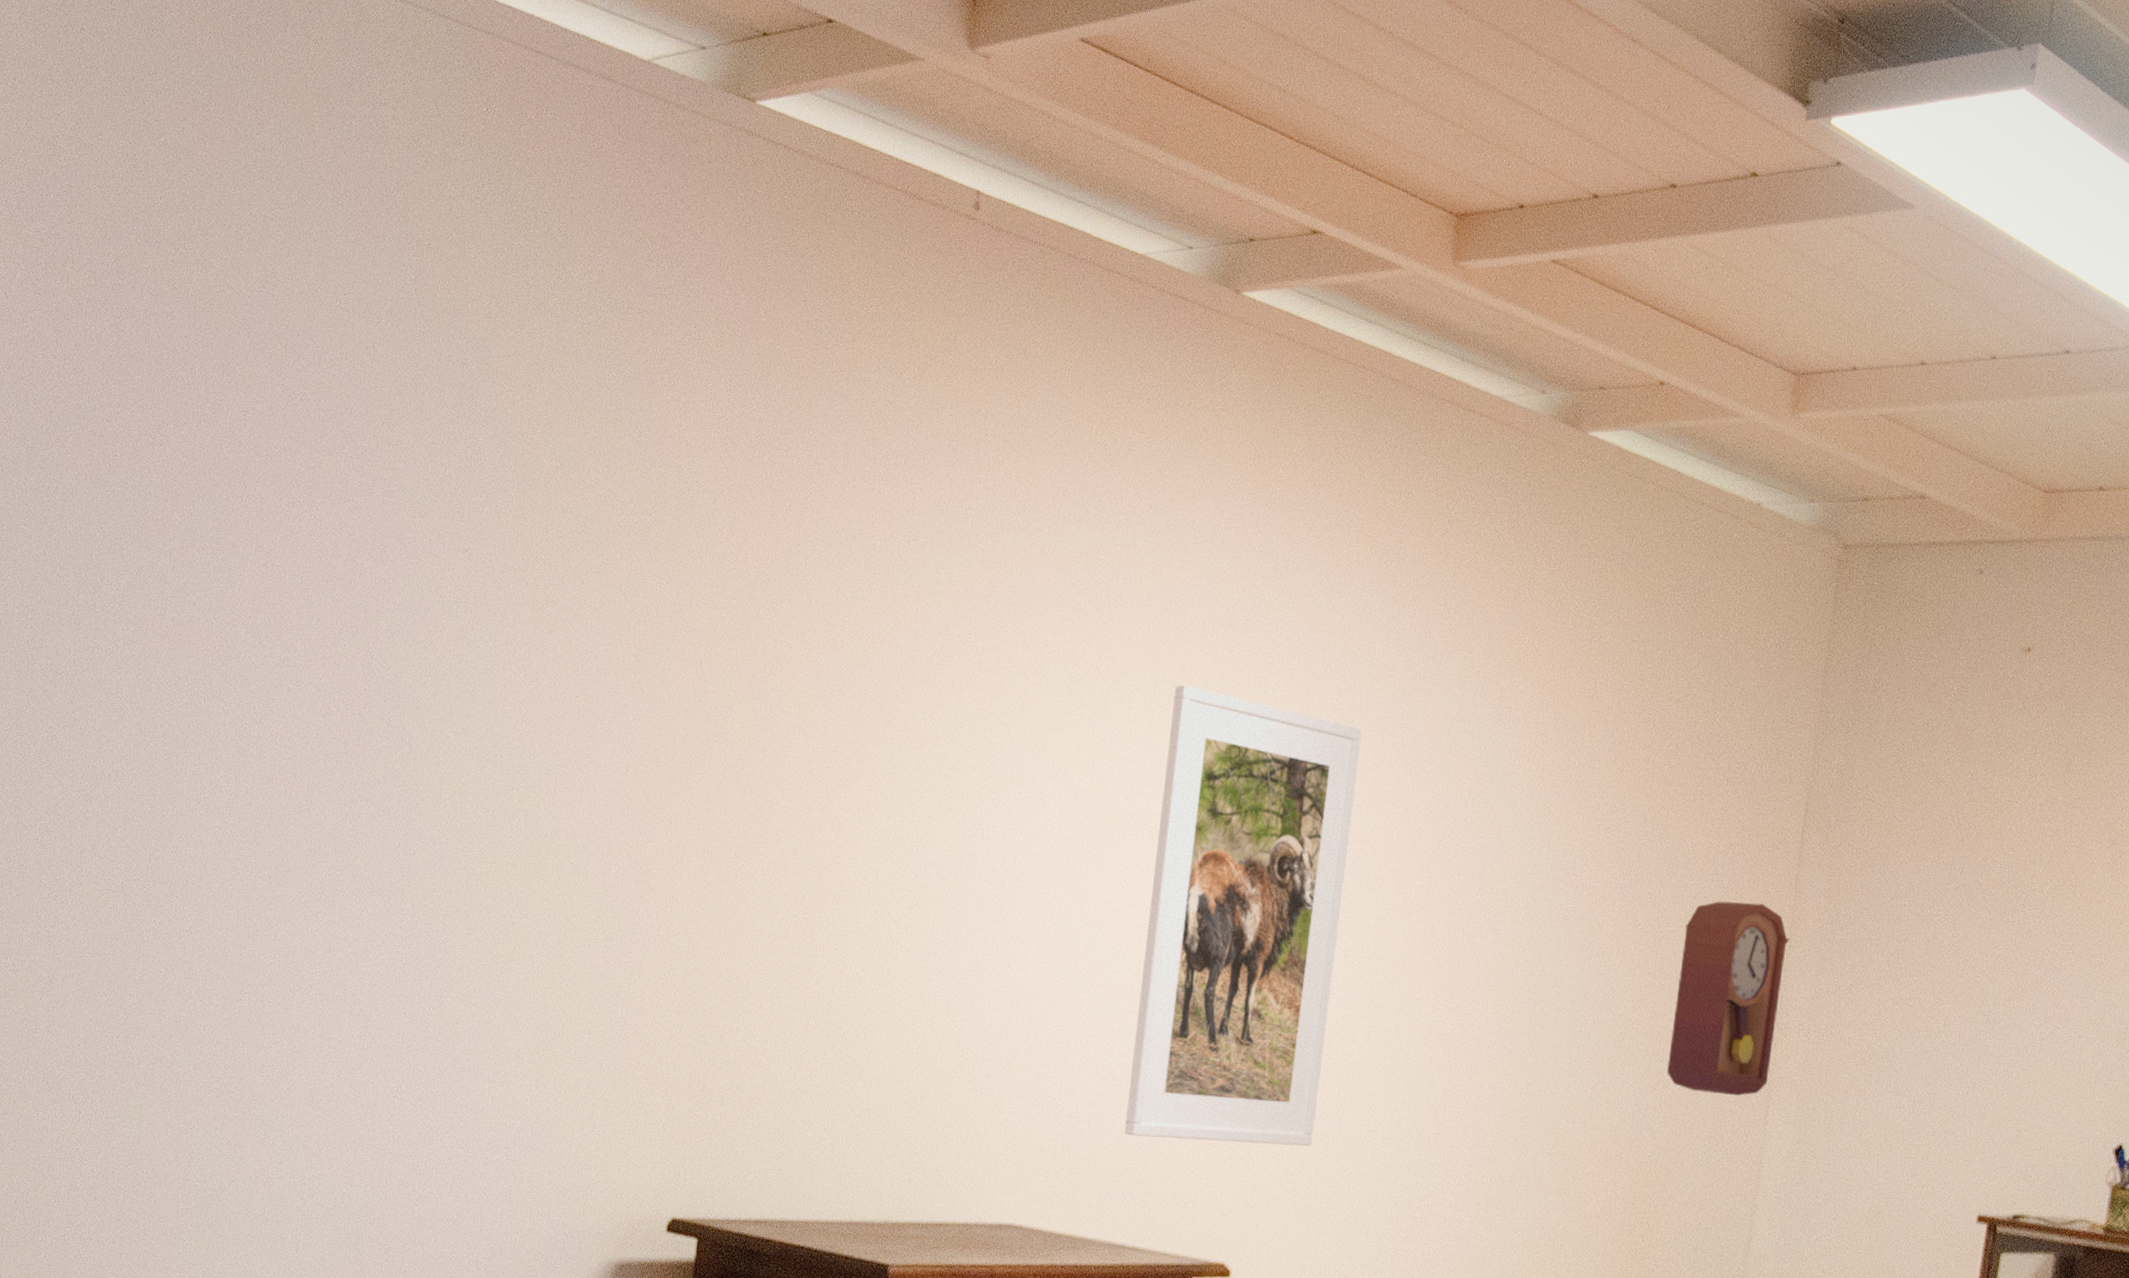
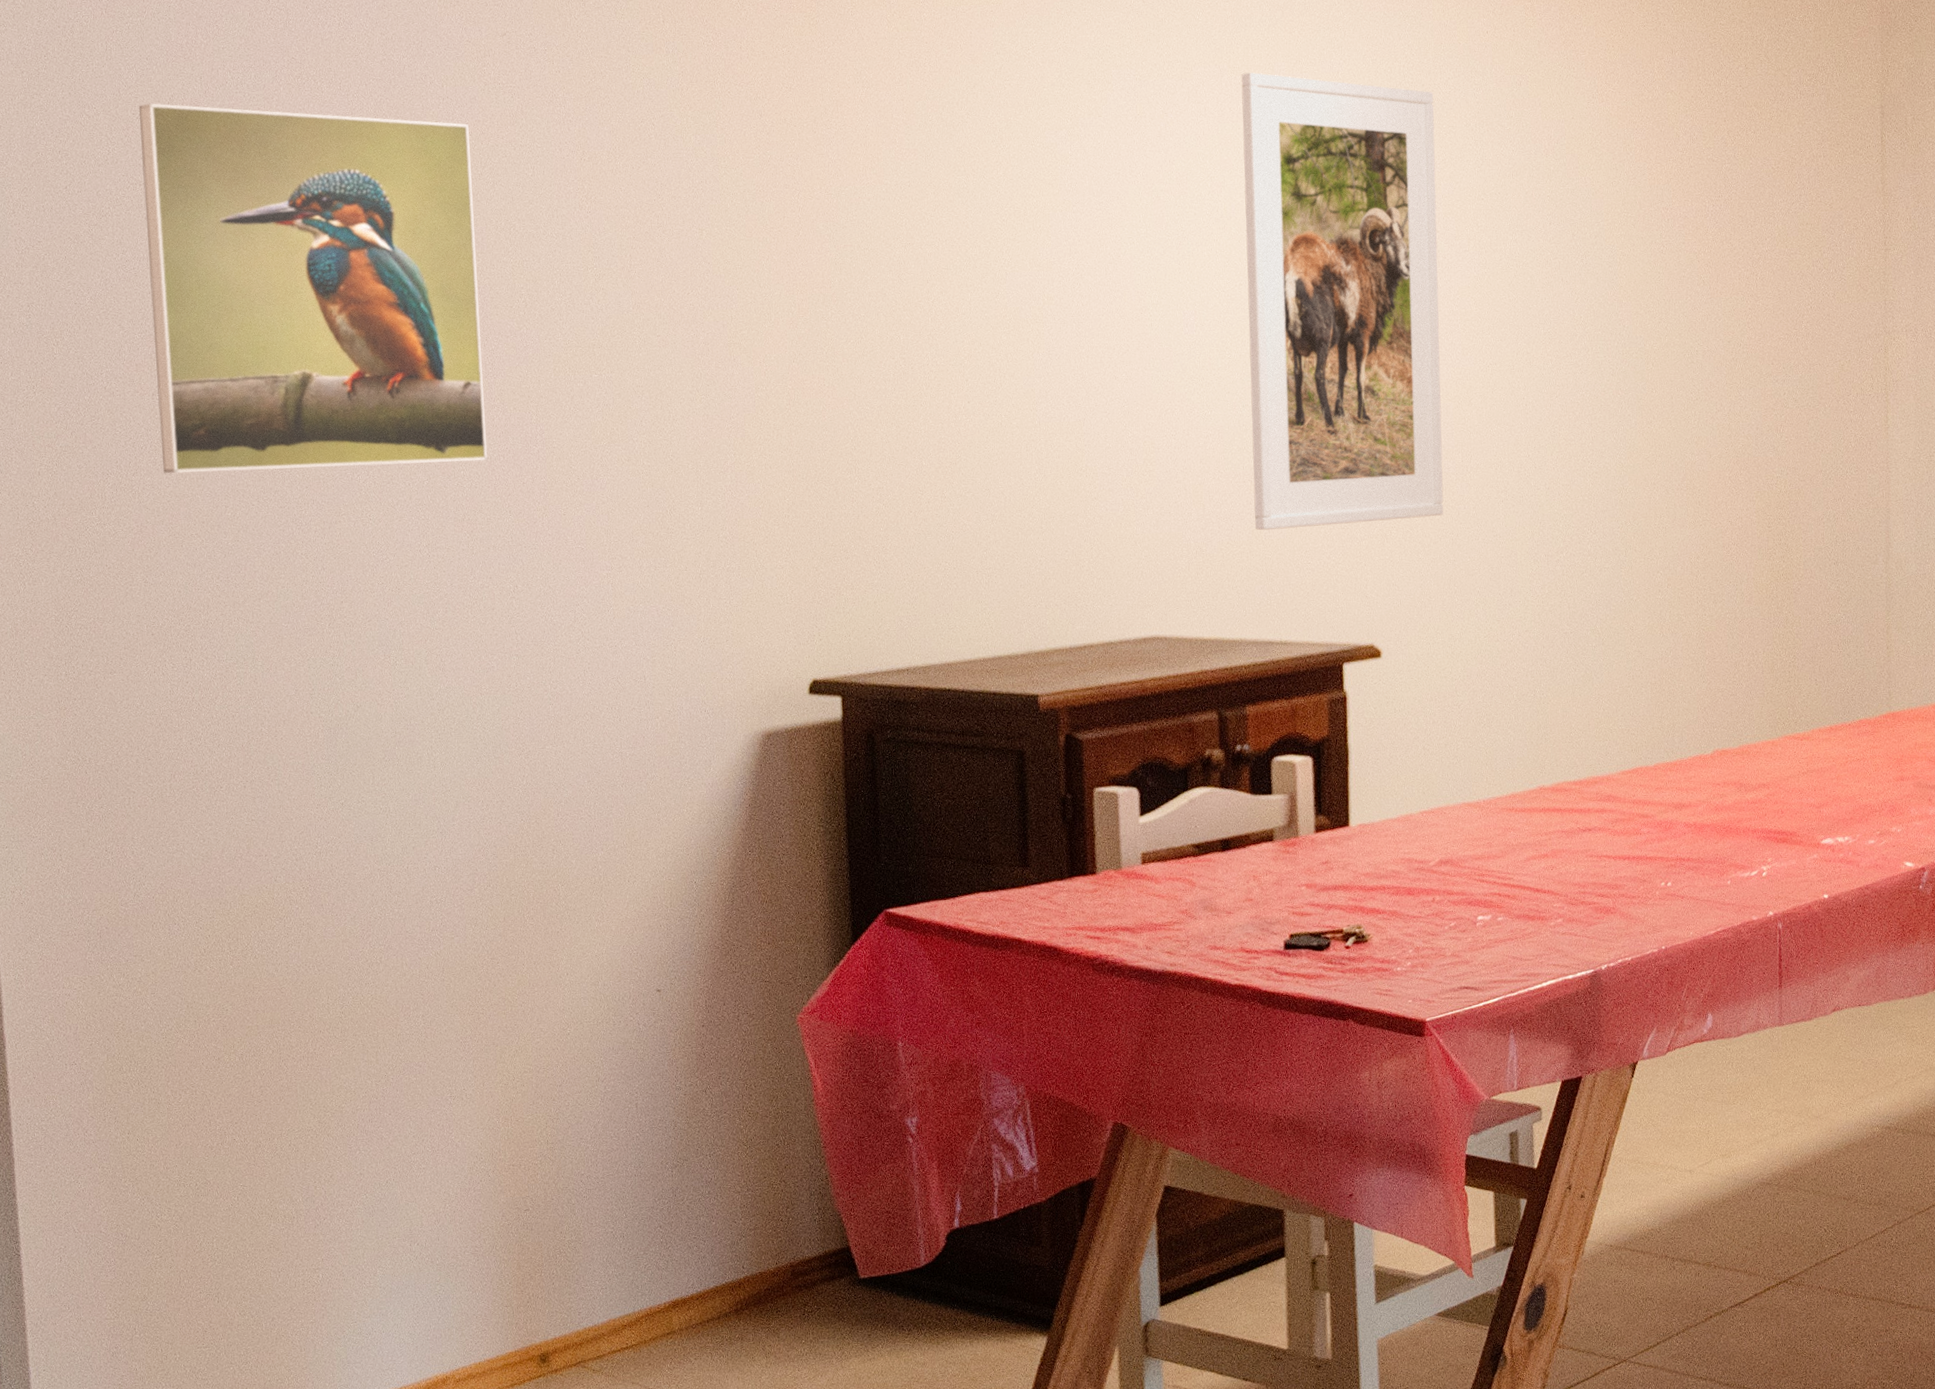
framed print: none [80,571,419,961] -> present [138,103,487,474]
pendulum clock: present [1667,901,1789,1096] -> none [1780,211,1884,407]

